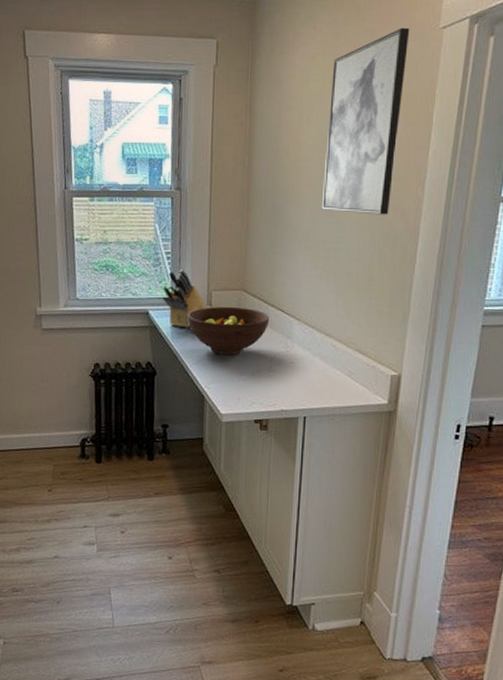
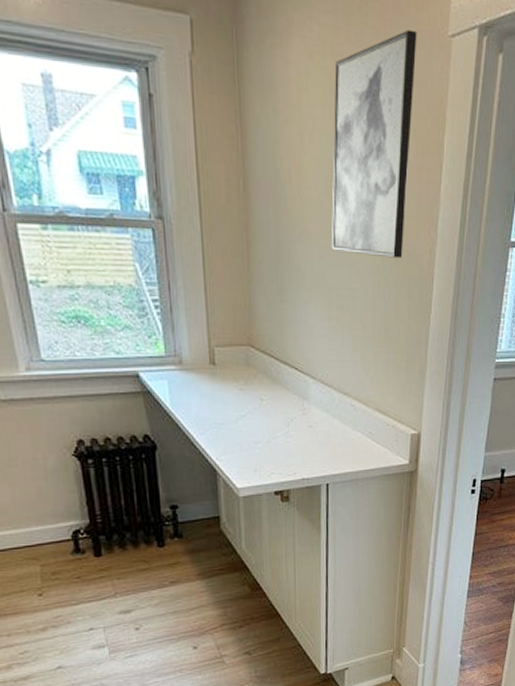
knife block: present [162,270,207,328] -> none [153,321,210,392]
fruit bowl: present [187,306,270,355] -> none [187,365,283,421]

